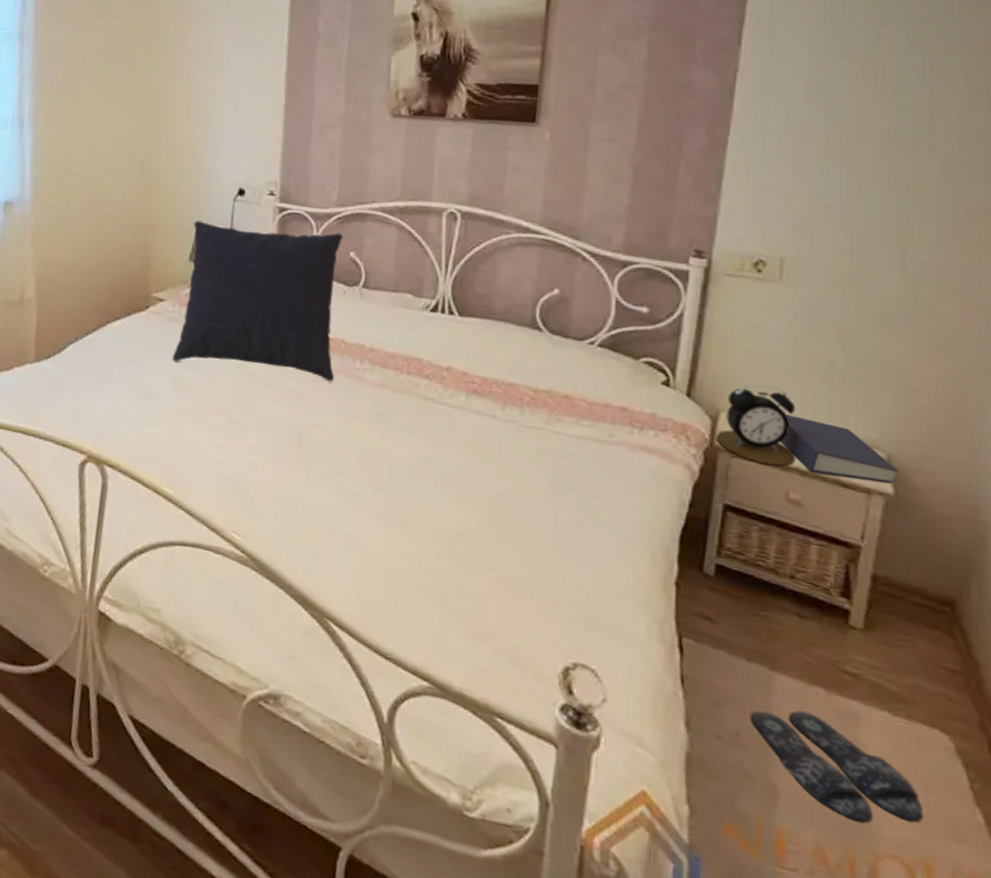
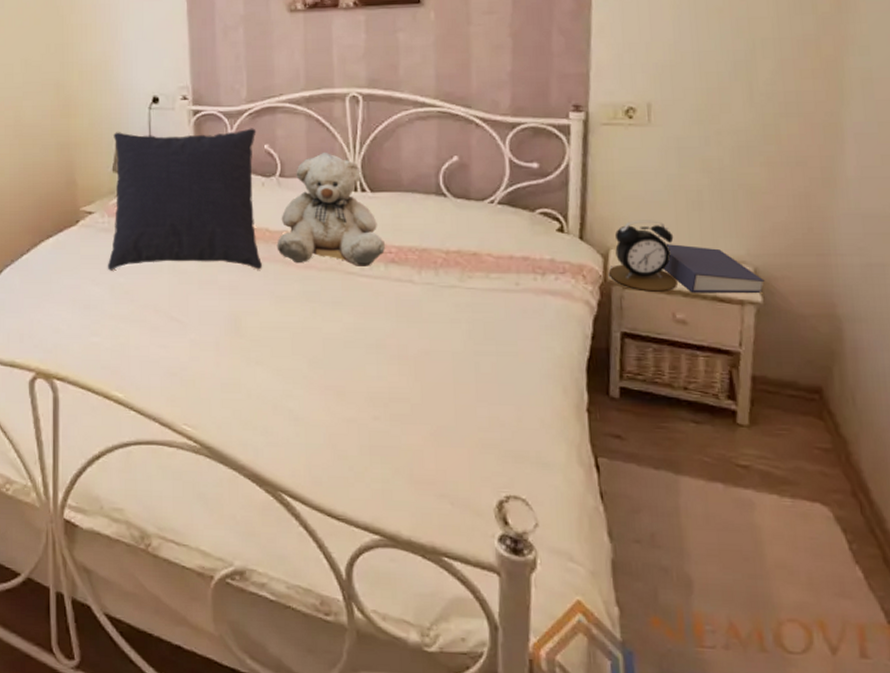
teddy bear: none [351,267,470,394] -> present [276,152,386,266]
slippers: present [751,710,923,823] -> none [663,506,813,595]

